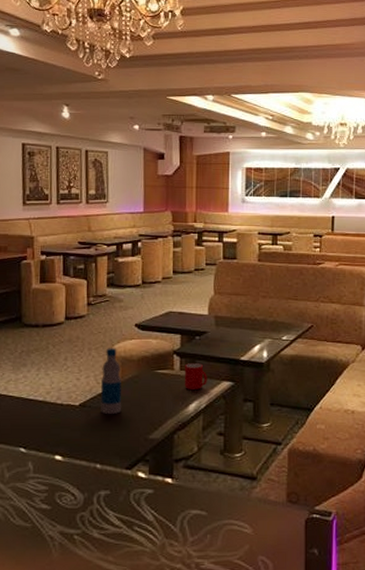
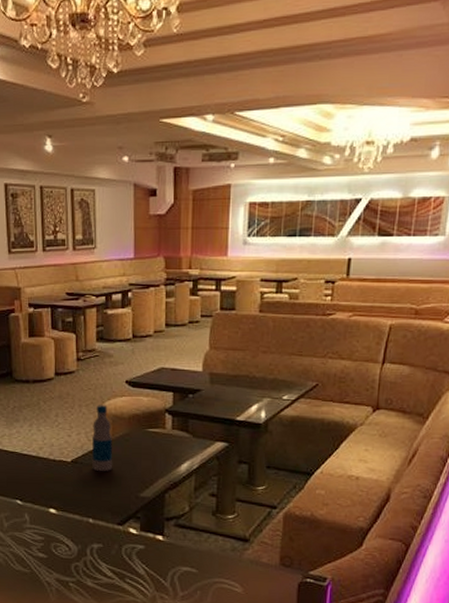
cup: present [184,363,207,391] -> none [176,422,200,451]

